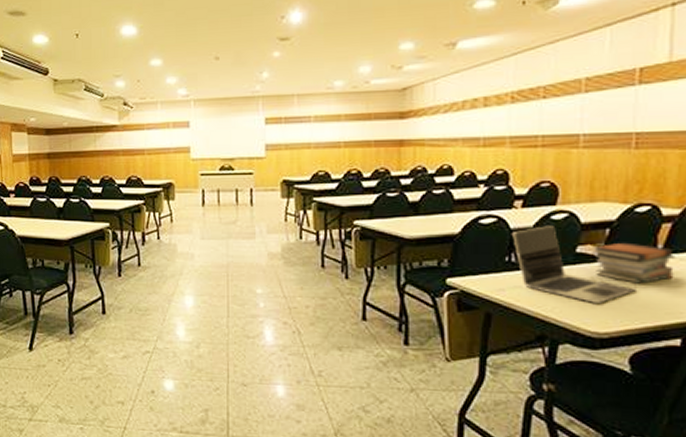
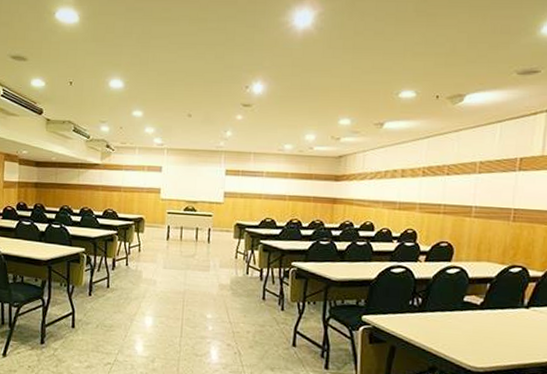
laptop: present [512,226,636,303] -> none [416,278,507,343]
book stack: present [592,242,676,284] -> none [475,295,537,330]

